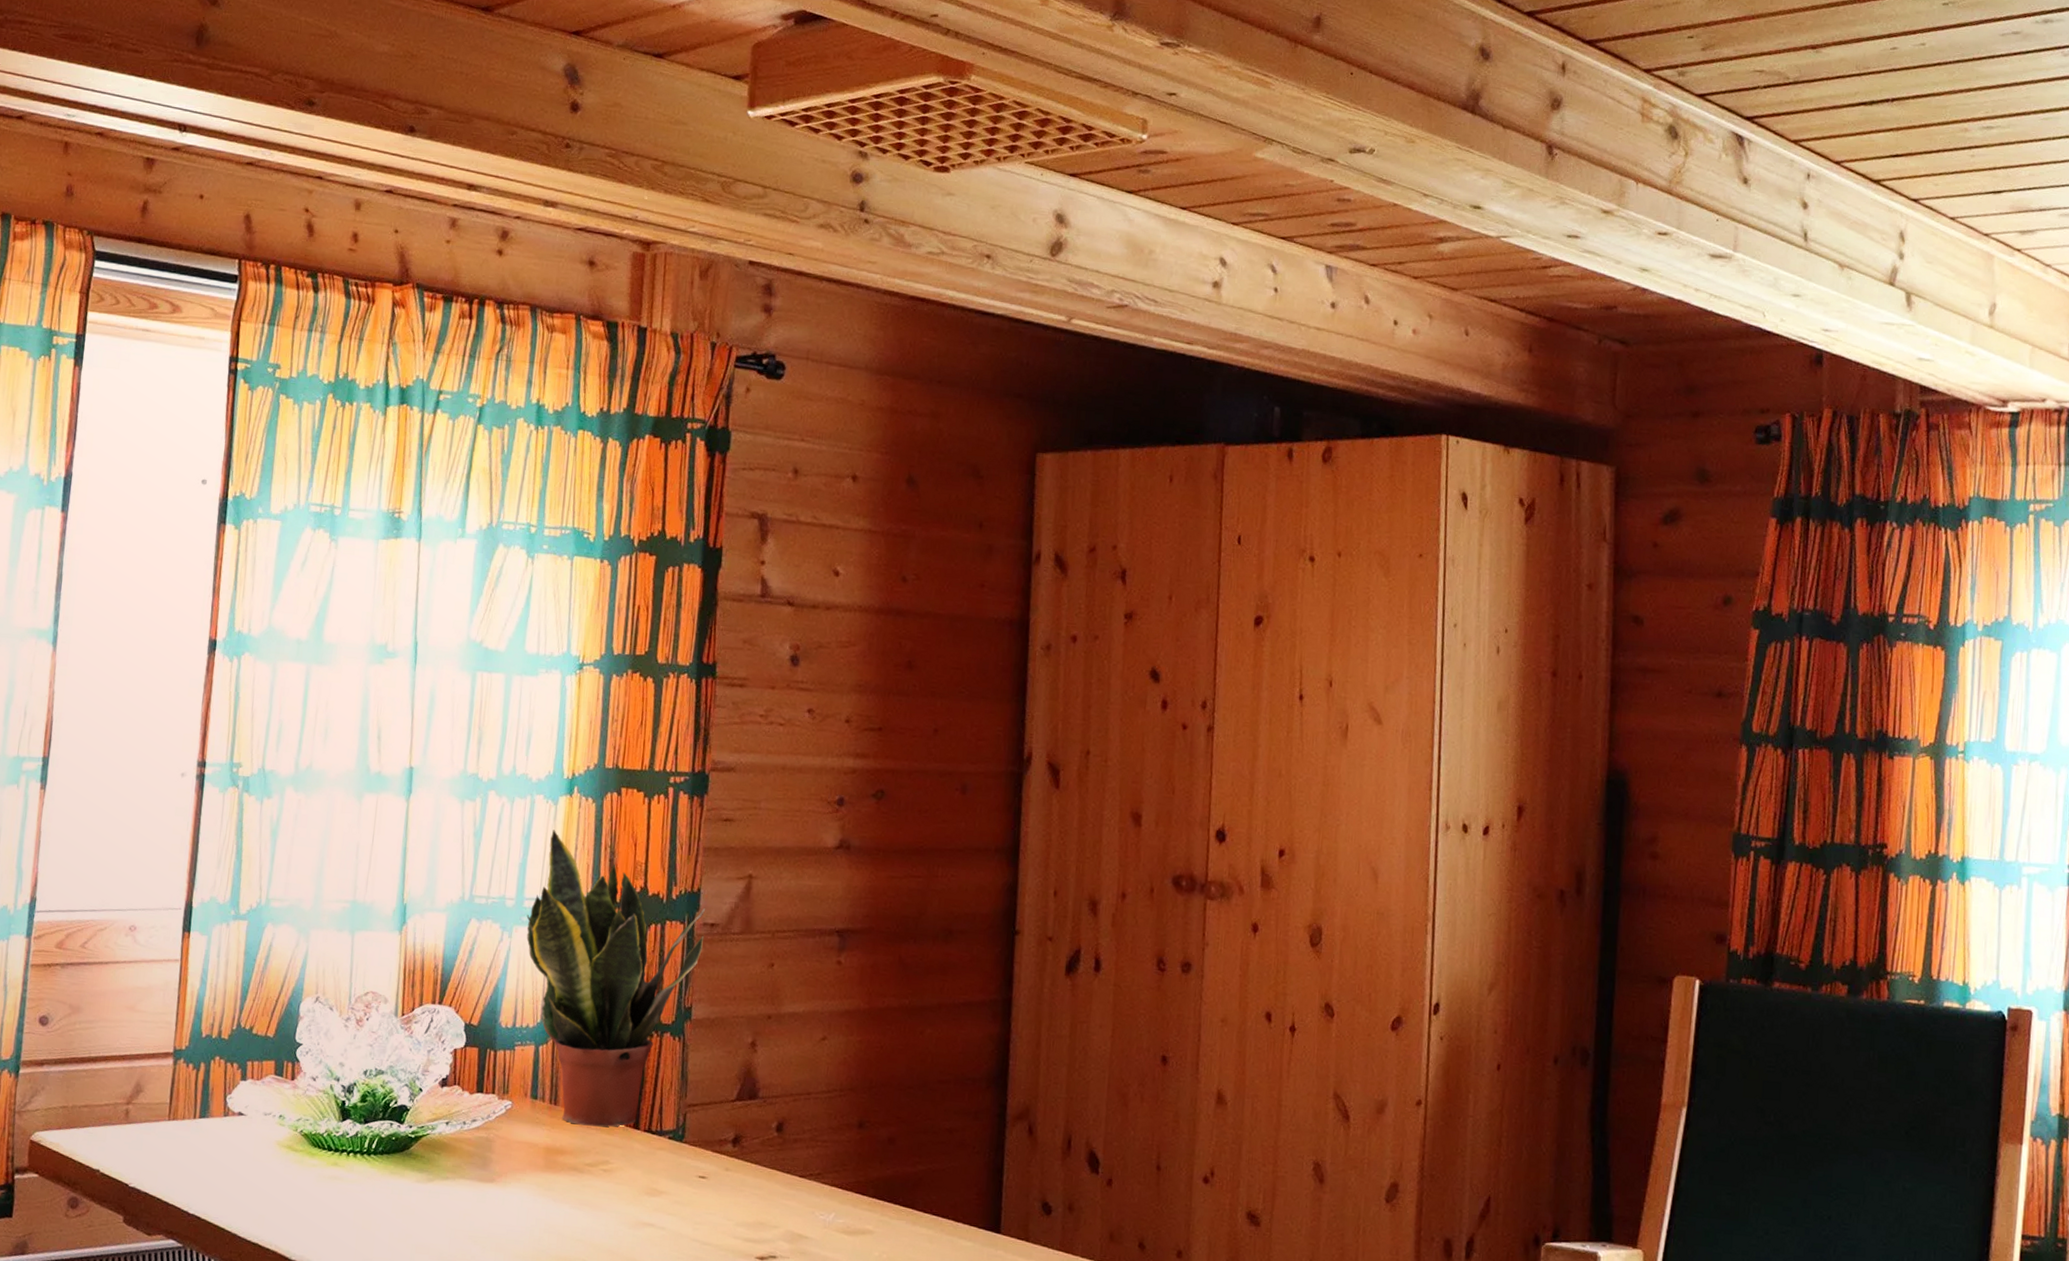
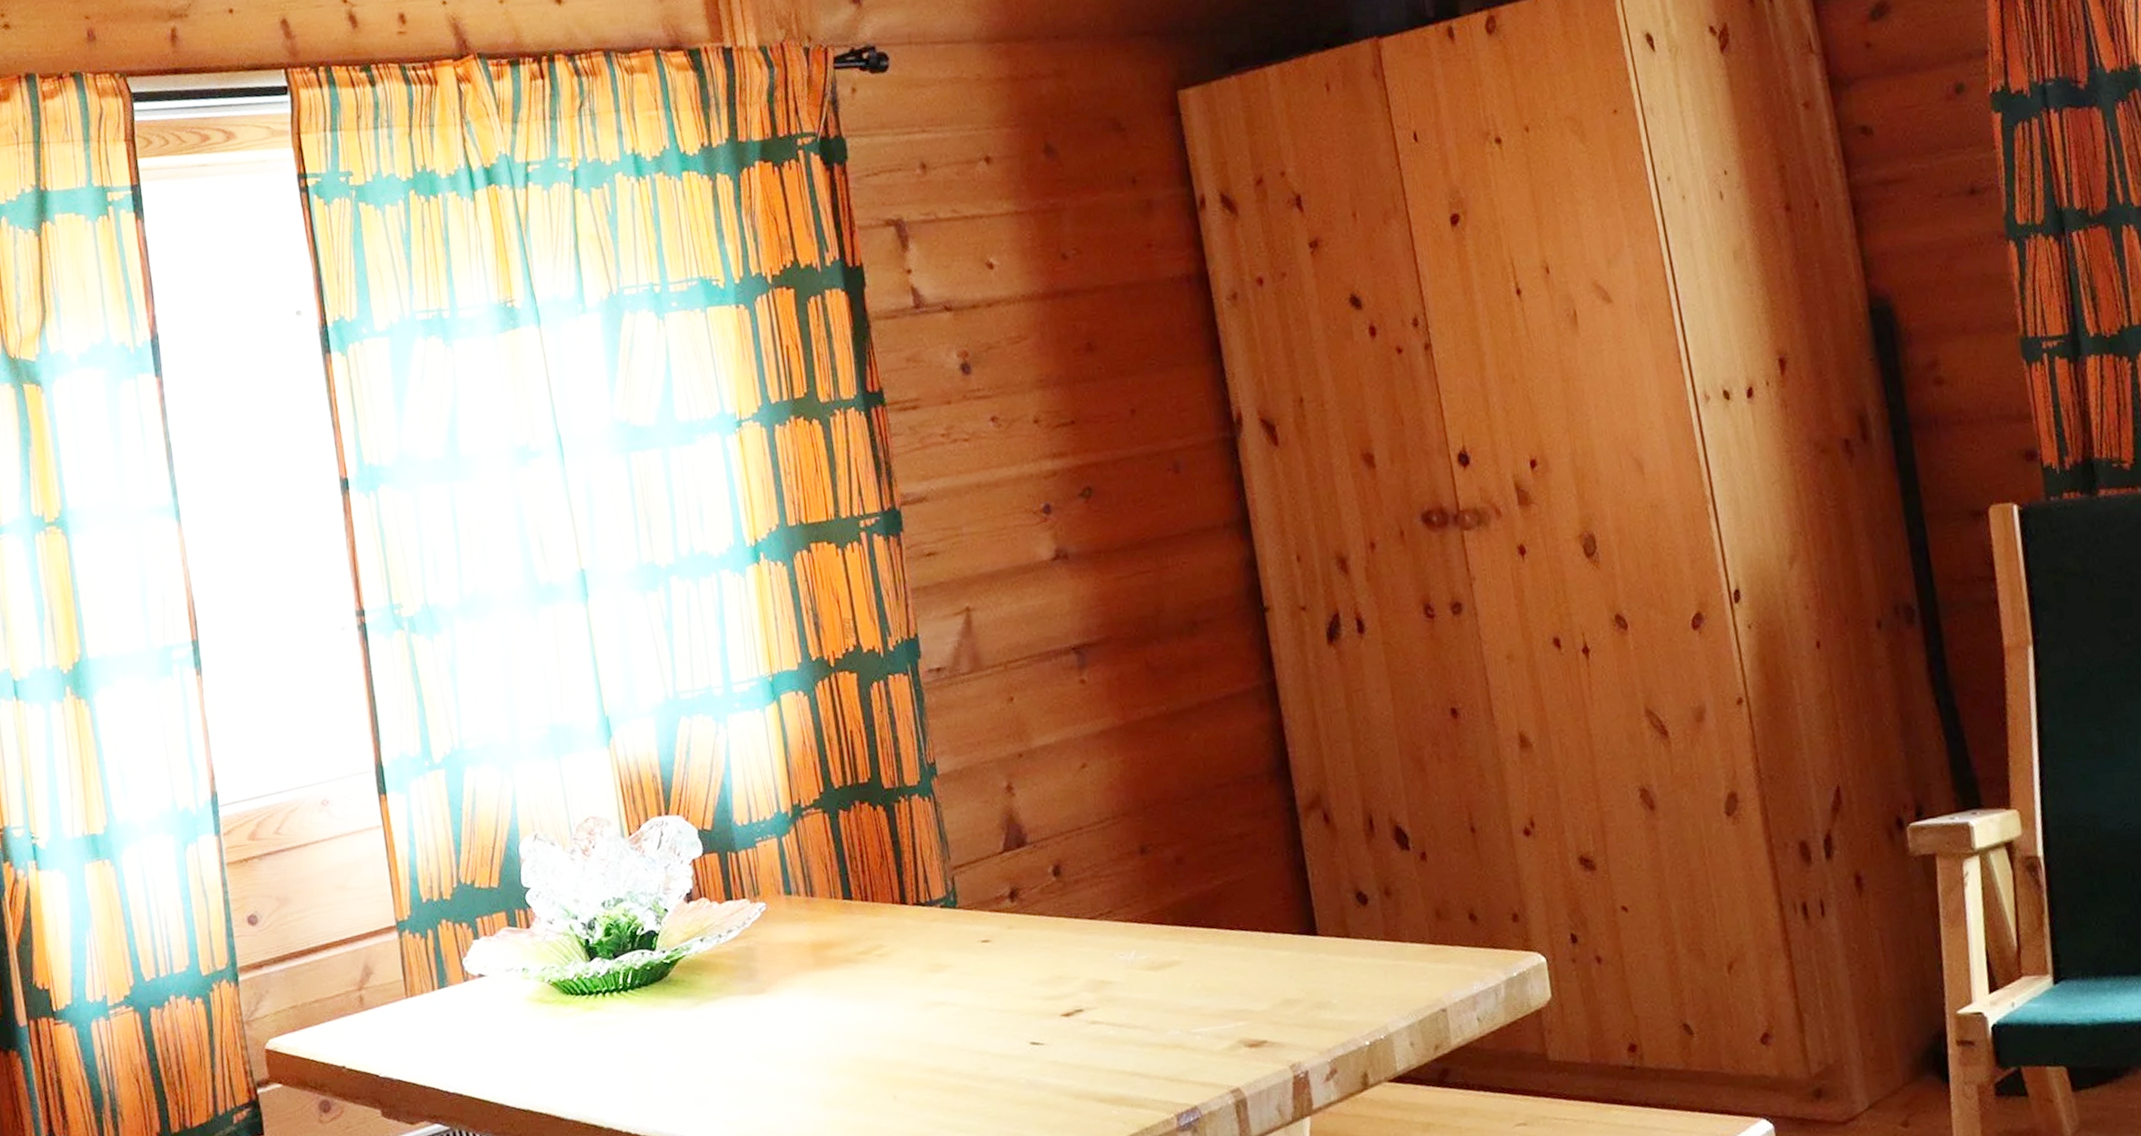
potted plant: present [526,830,706,1127] -> none [738,604,933,913]

